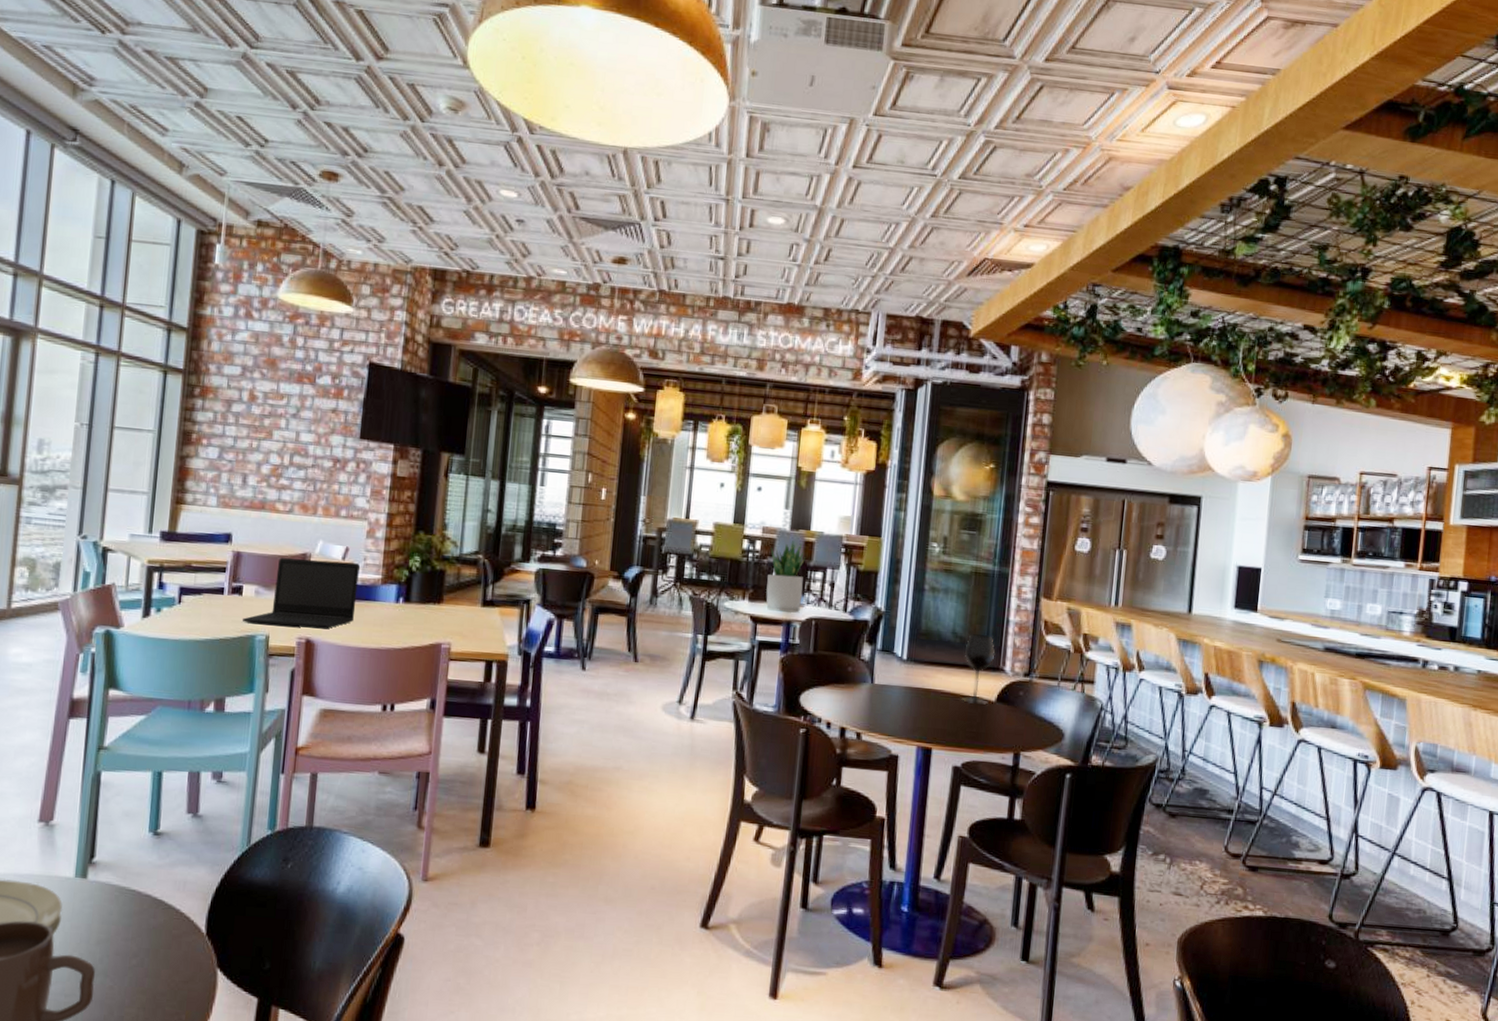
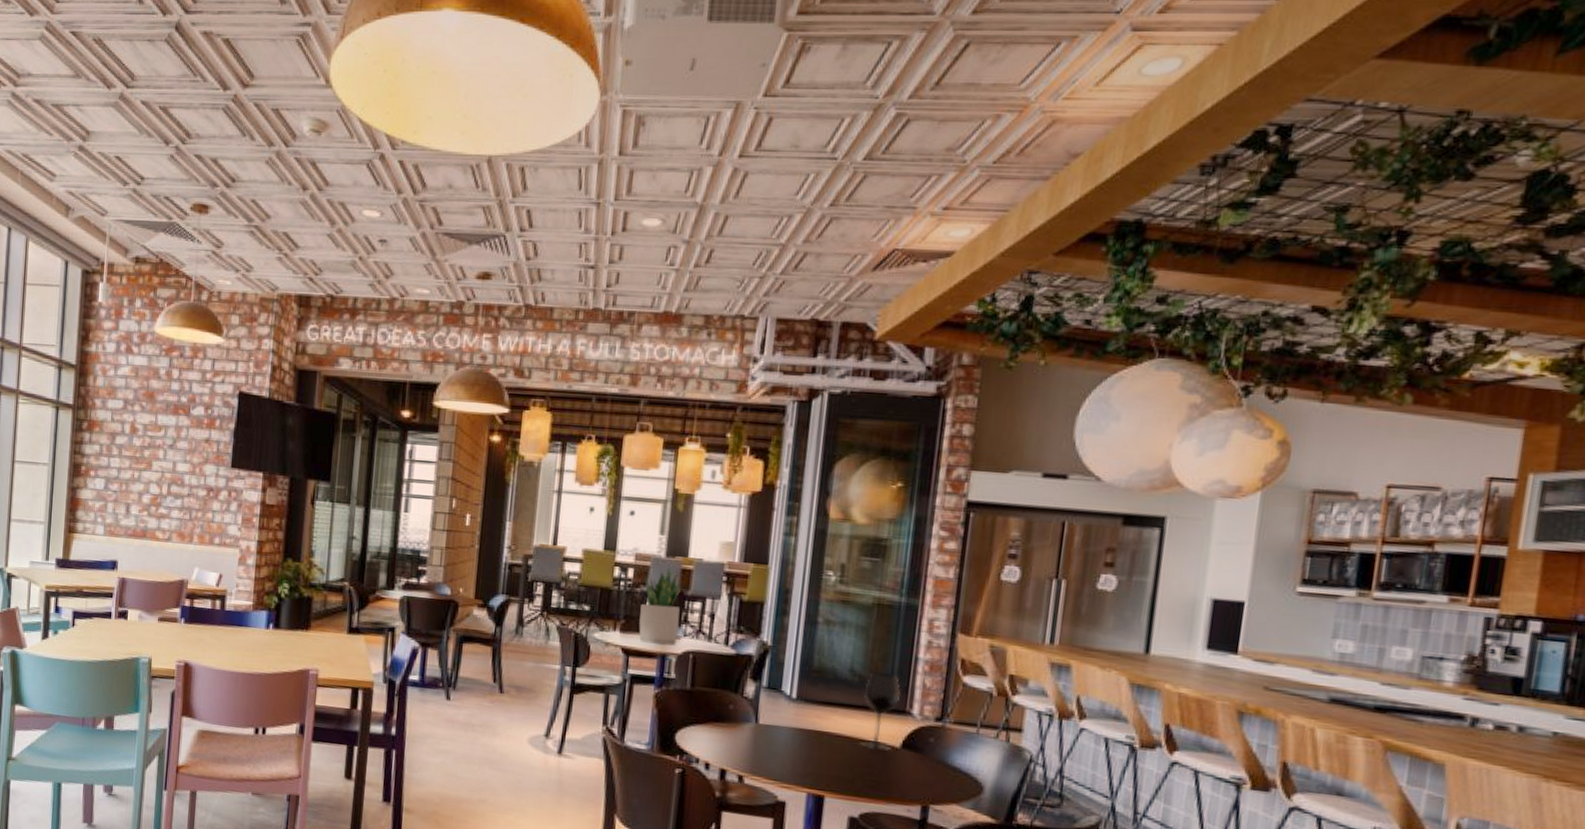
laptop: present [243,558,360,629] -> none [128,584,232,653]

